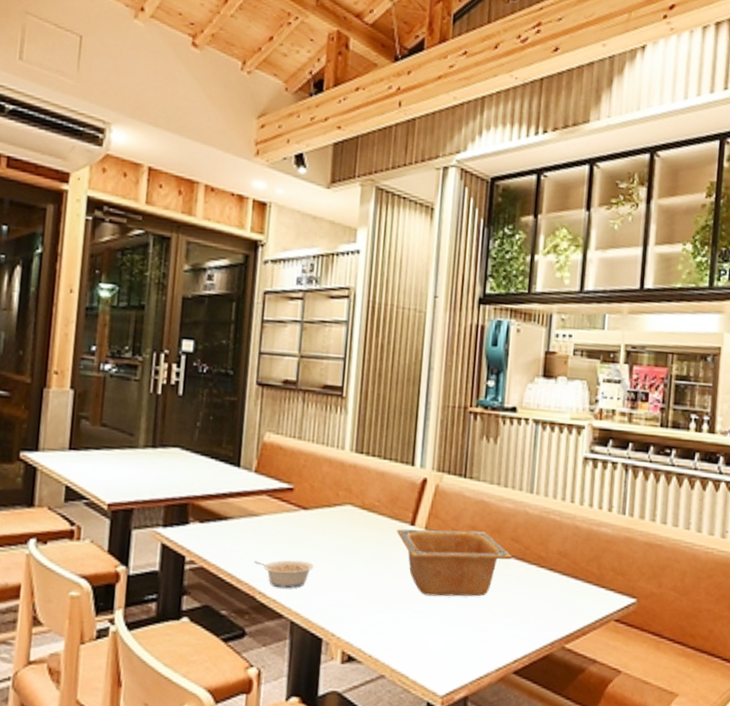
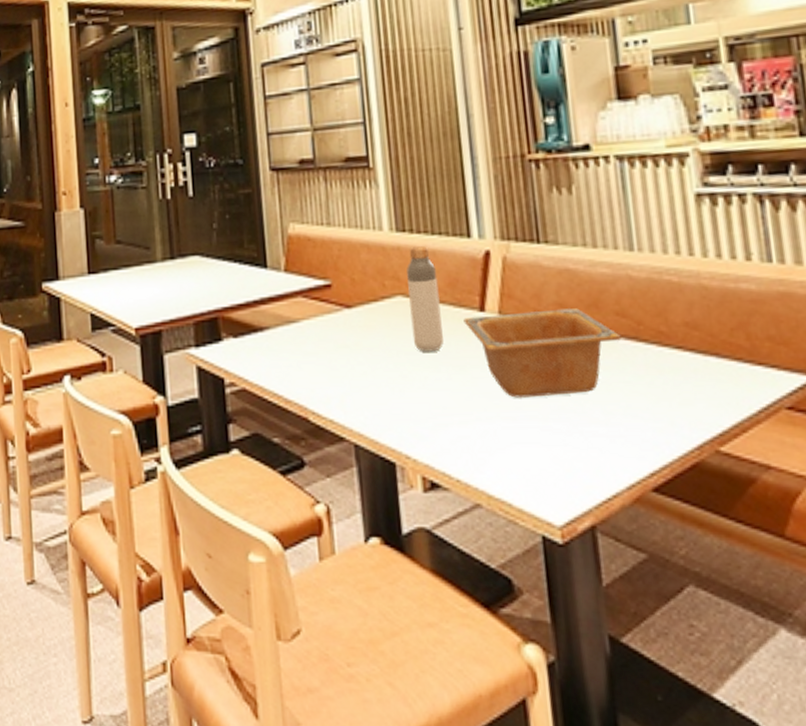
legume: present [253,560,314,589] -> none [300,370,371,405]
bottle: none [354,467,383,553] -> present [407,246,444,352]

